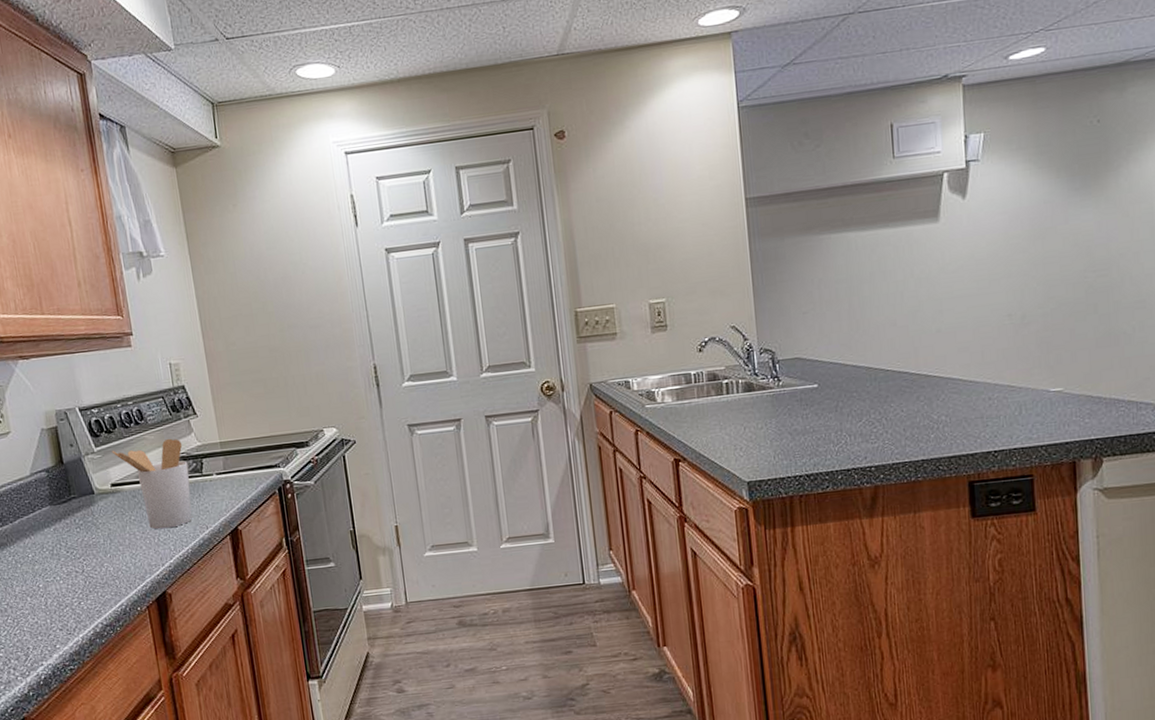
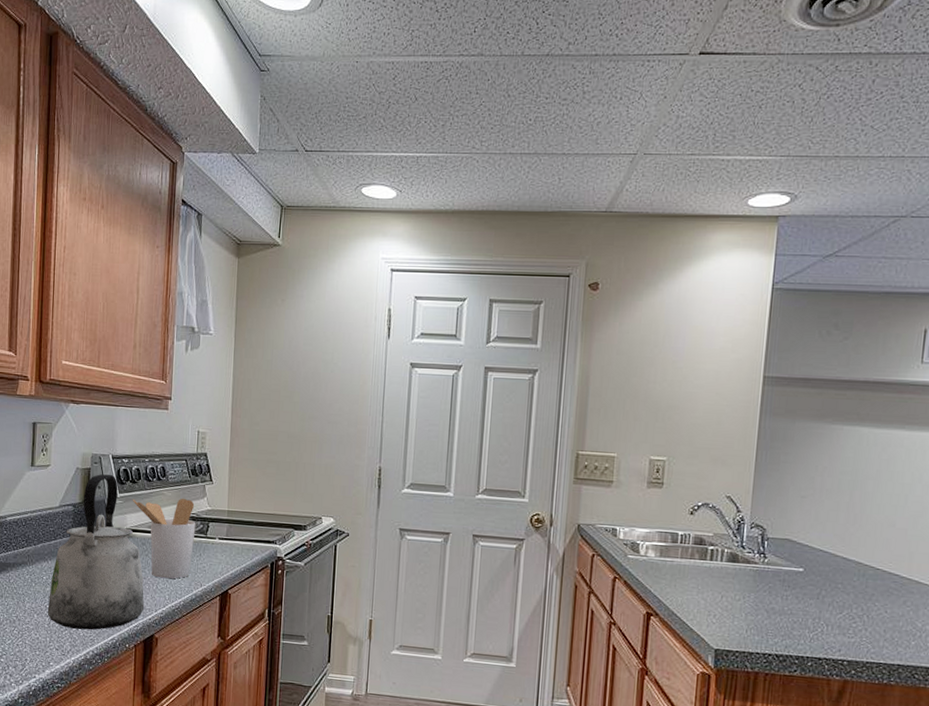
kettle: none [38,429,150,604] -> present [47,474,145,630]

